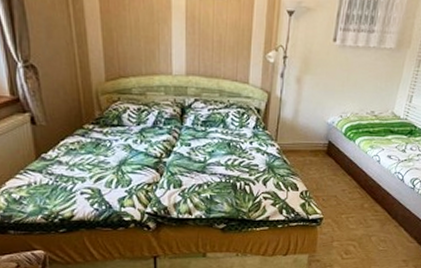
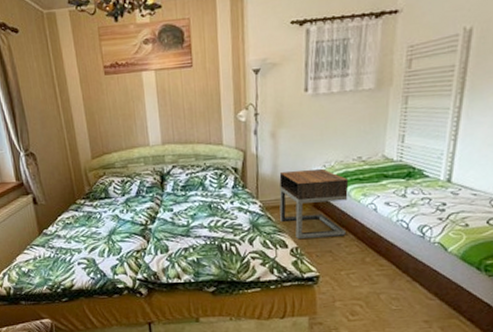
nightstand: none [295,118,361,183] -> present [279,168,349,239]

